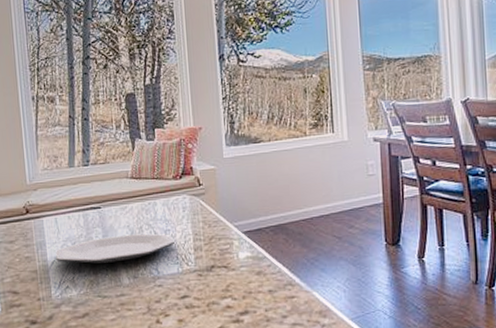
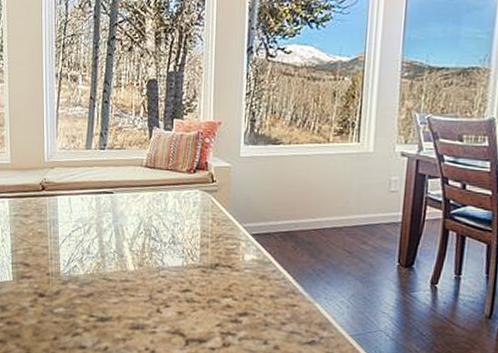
plate: present [56,233,176,264] -> none [67,222,183,248]

